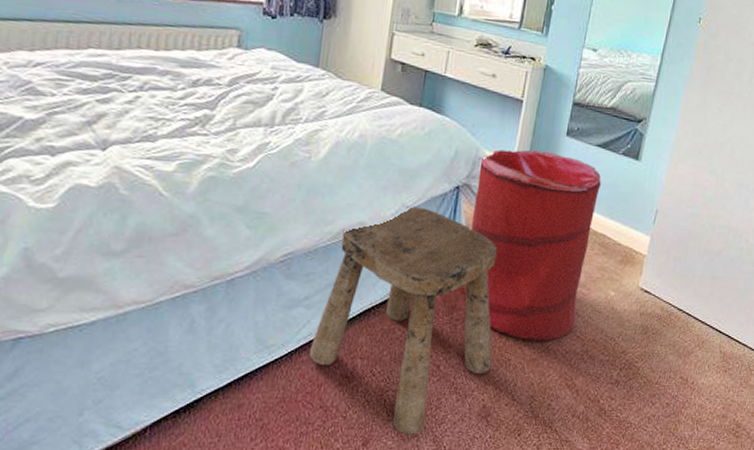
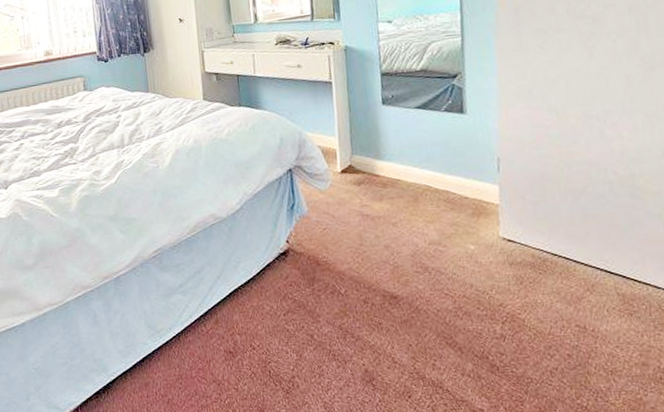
stool: present [309,206,498,435] -> none [193,193,364,403]
laundry hamper: present [465,149,601,341] -> none [303,122,442,303]

